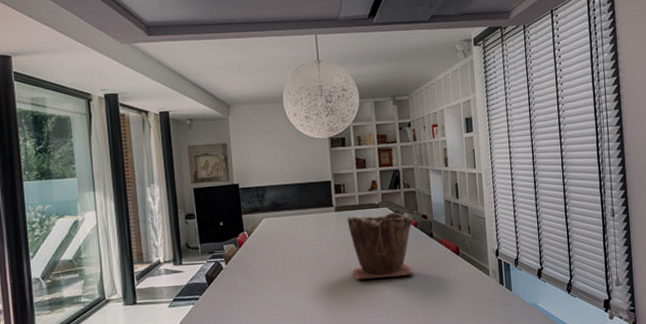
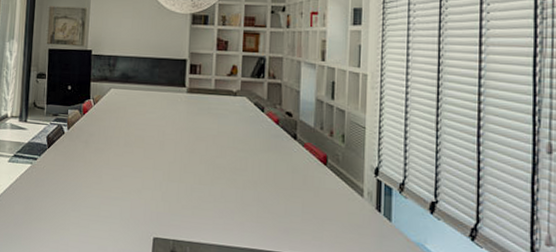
plant pot: present [347,212,415,280] -> none [198,100,275,179]

